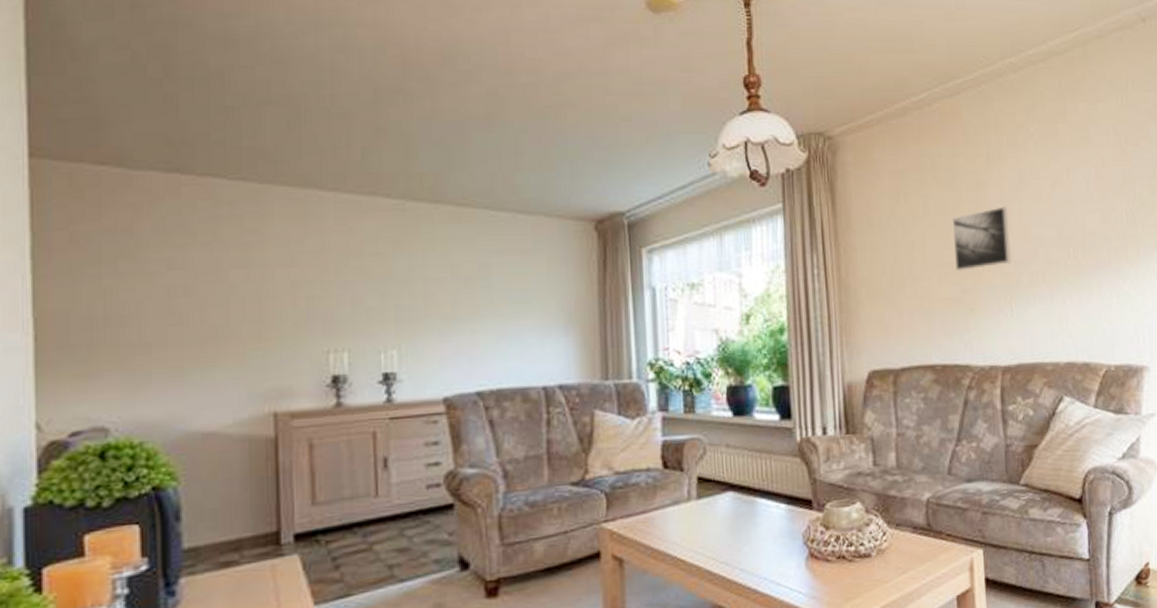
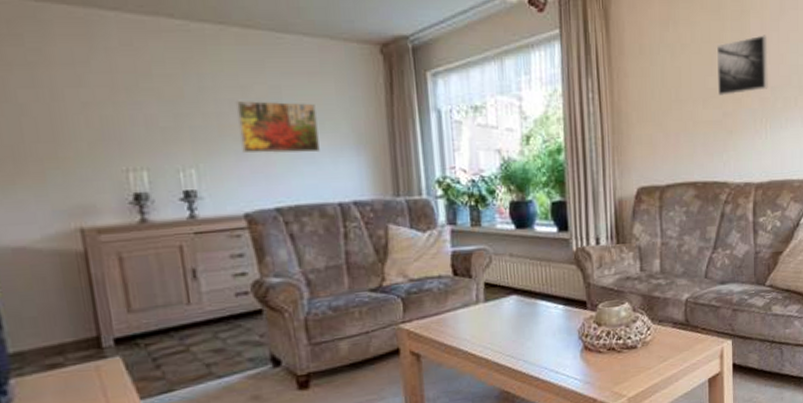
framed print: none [443,278,527,334] -> present [235,100,320,154]

